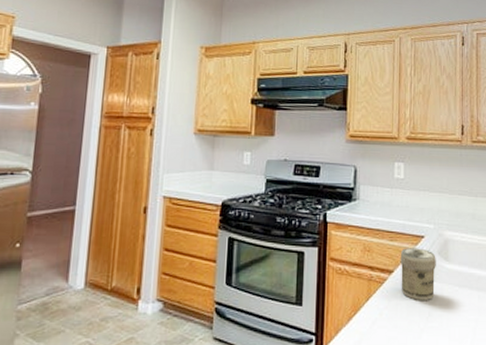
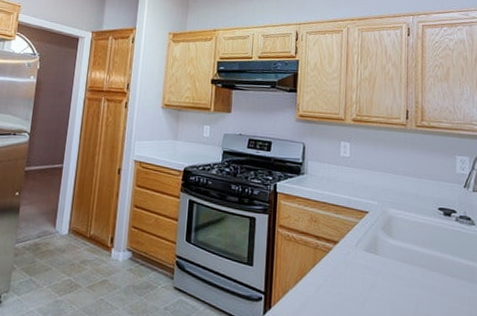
jar: present [400,248,436,300] -> none [344,221,380,272]

